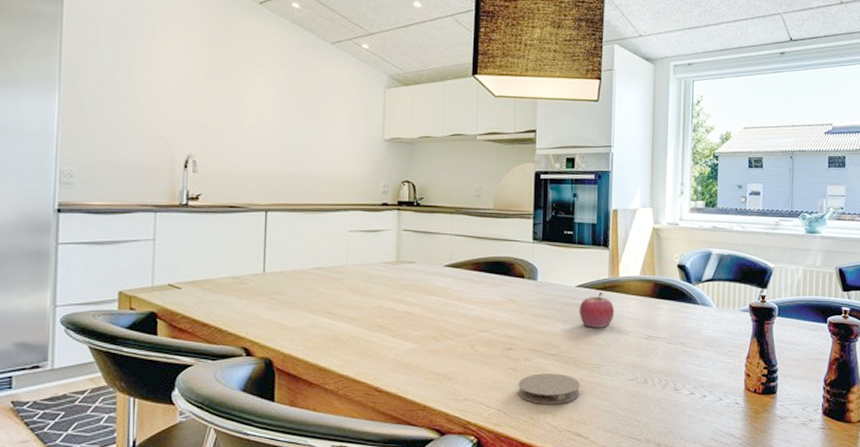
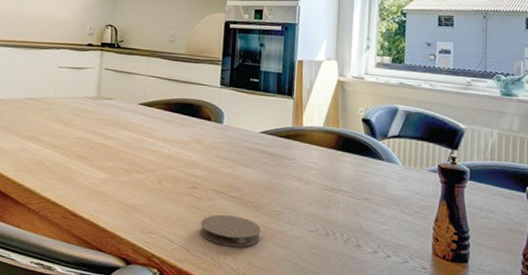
fruit: present [579,291,615,328] -> none [262,139,298,176]

